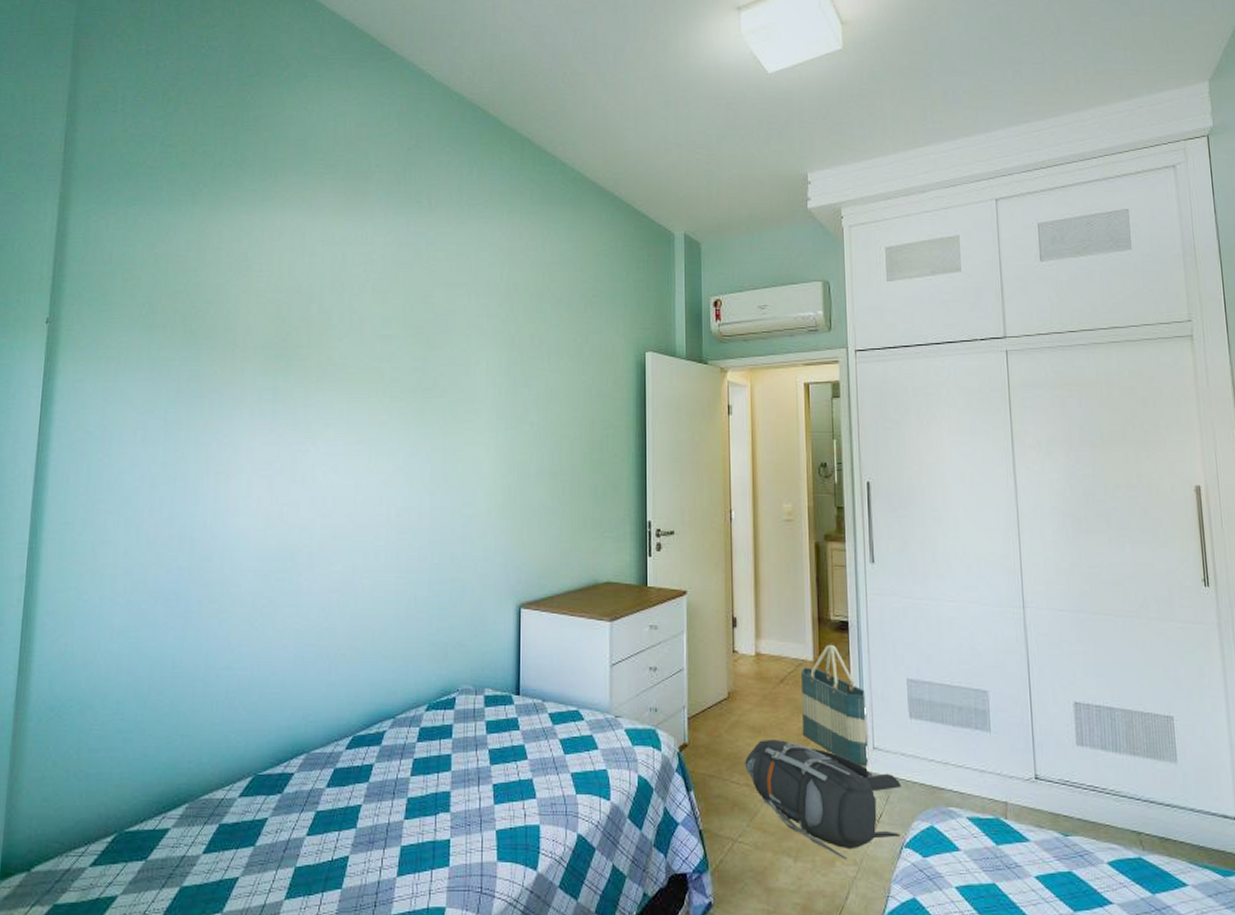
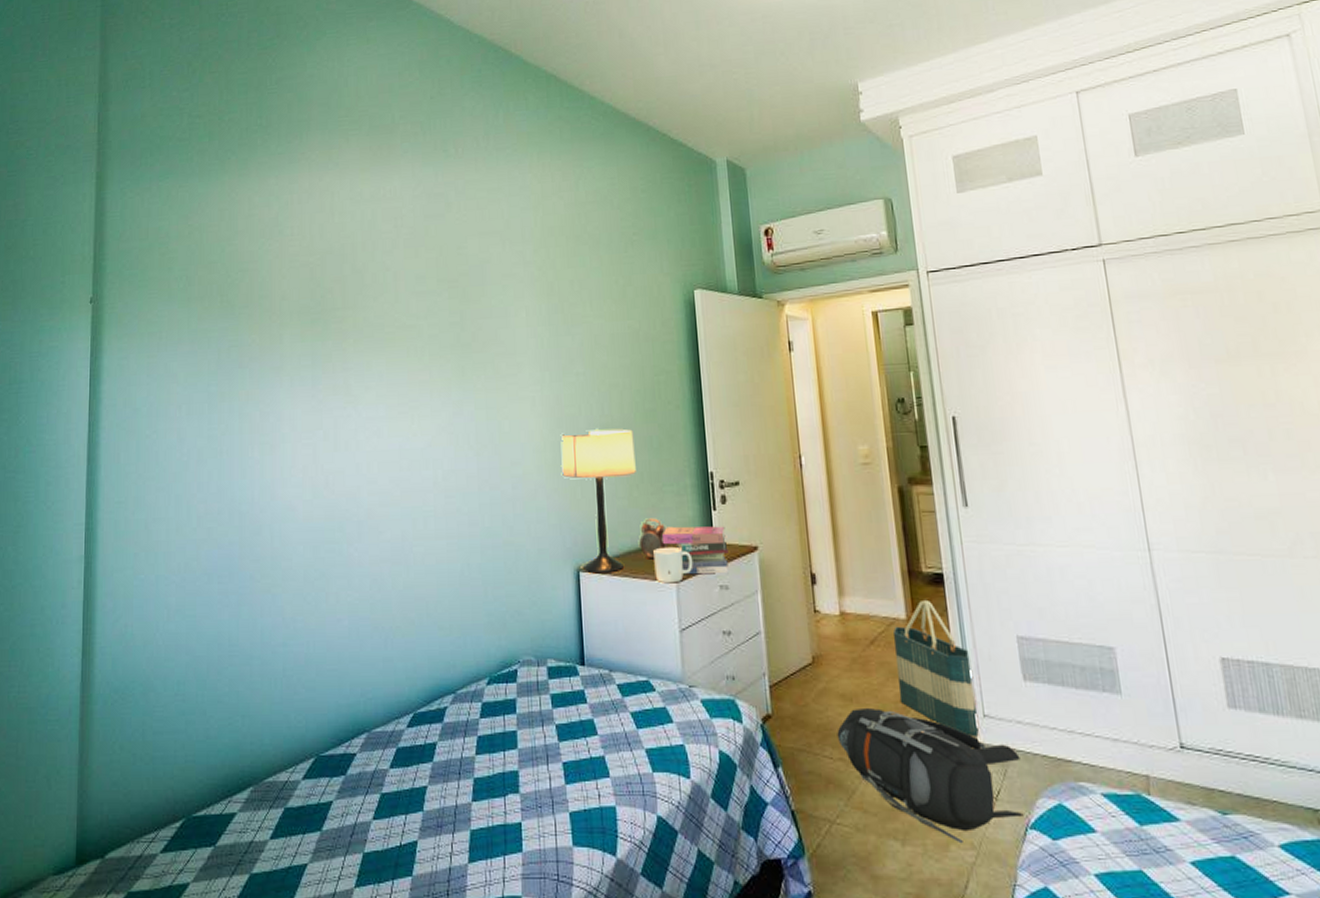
table lamp: none [511,477,580,611] -> present [561,429,636,574]
alarm clock: none [579,561,606,599] -> present [639,518,669,560]
mug: none [591,588,627,622] -> present [653,546,693,584]
books: none [599,570,660,615] -> present [661,526,729,575]

